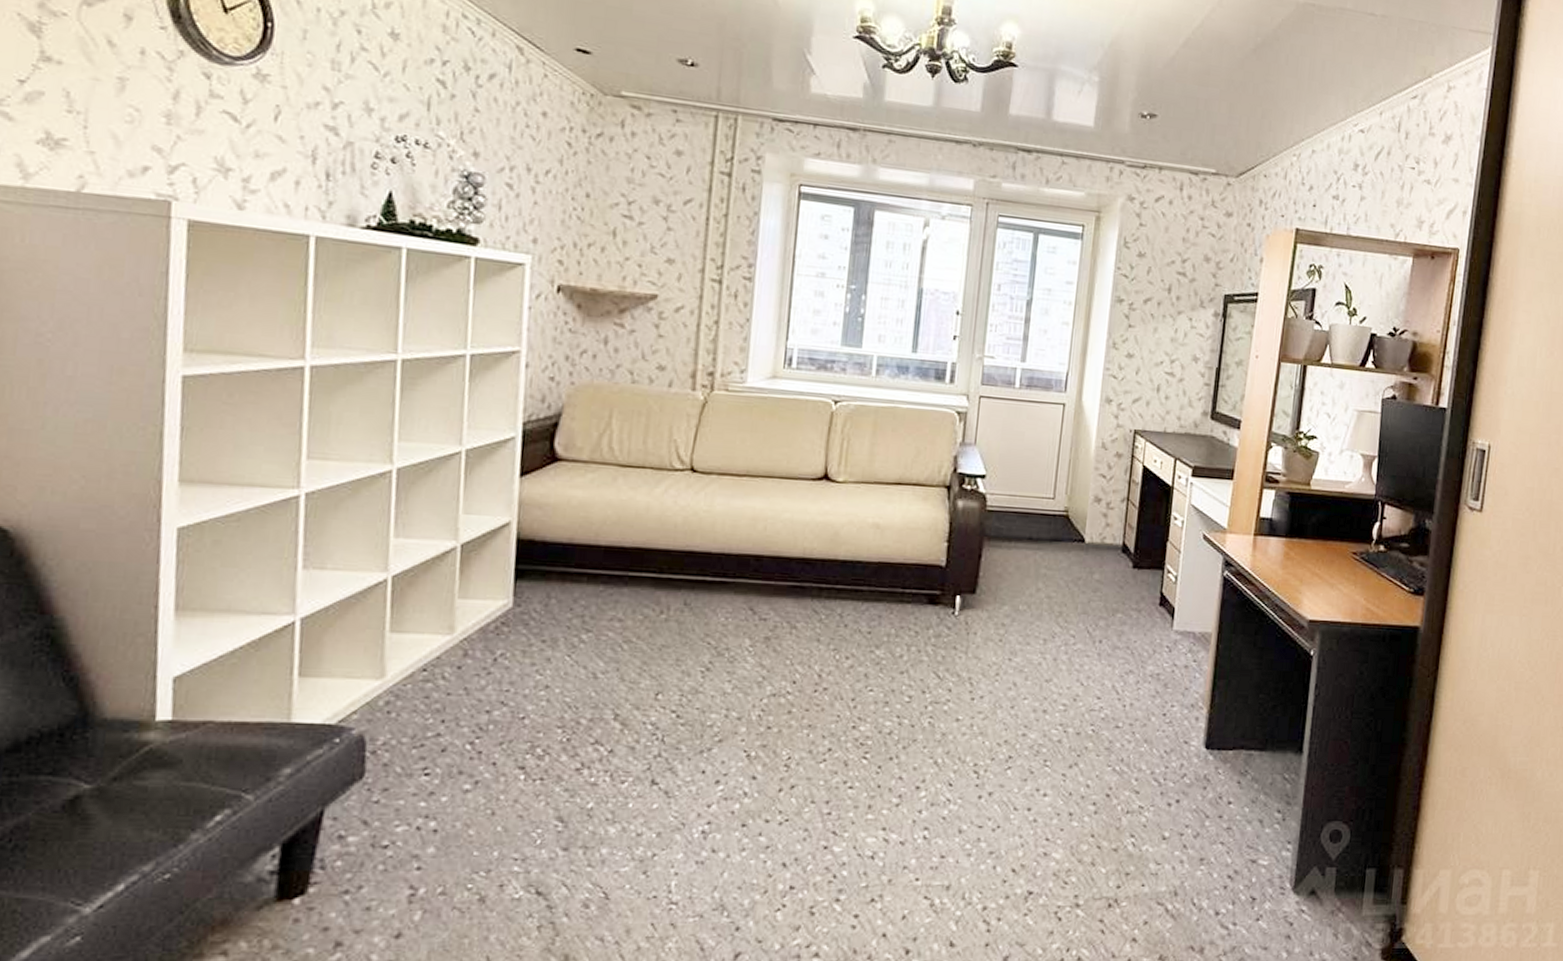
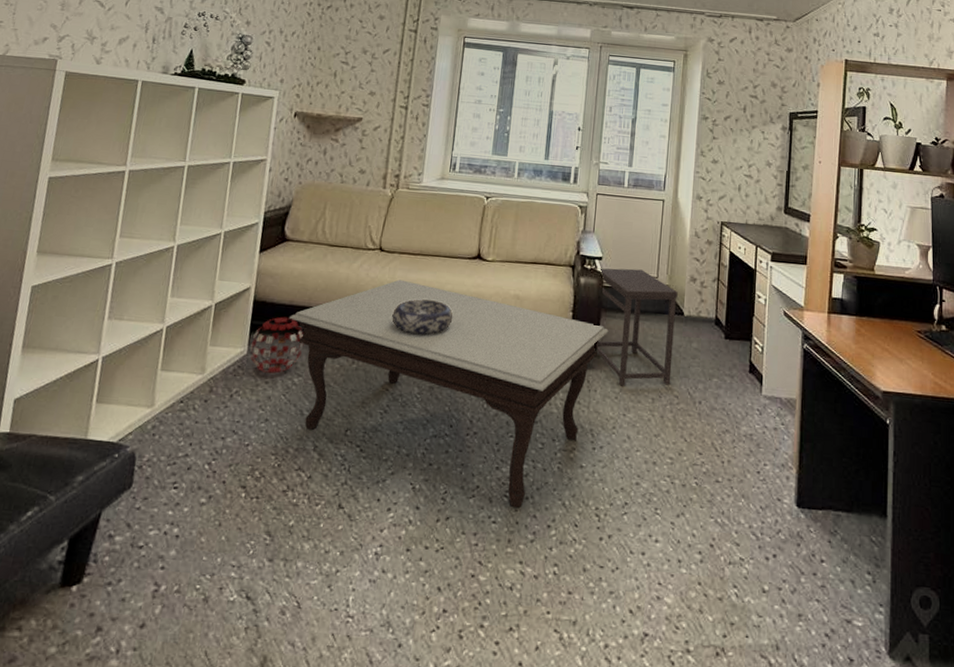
decorative ball: none [516,558,593,630] -> present [250,316,304,374]
coffee table: none [568,507,993,771] -> present [288,279,609,509]
decorative bowl: none [711,531,794,576] -> present [392,299,453,335]
side table: none [974,488,1079,627] -> present [594,268,678,386]

